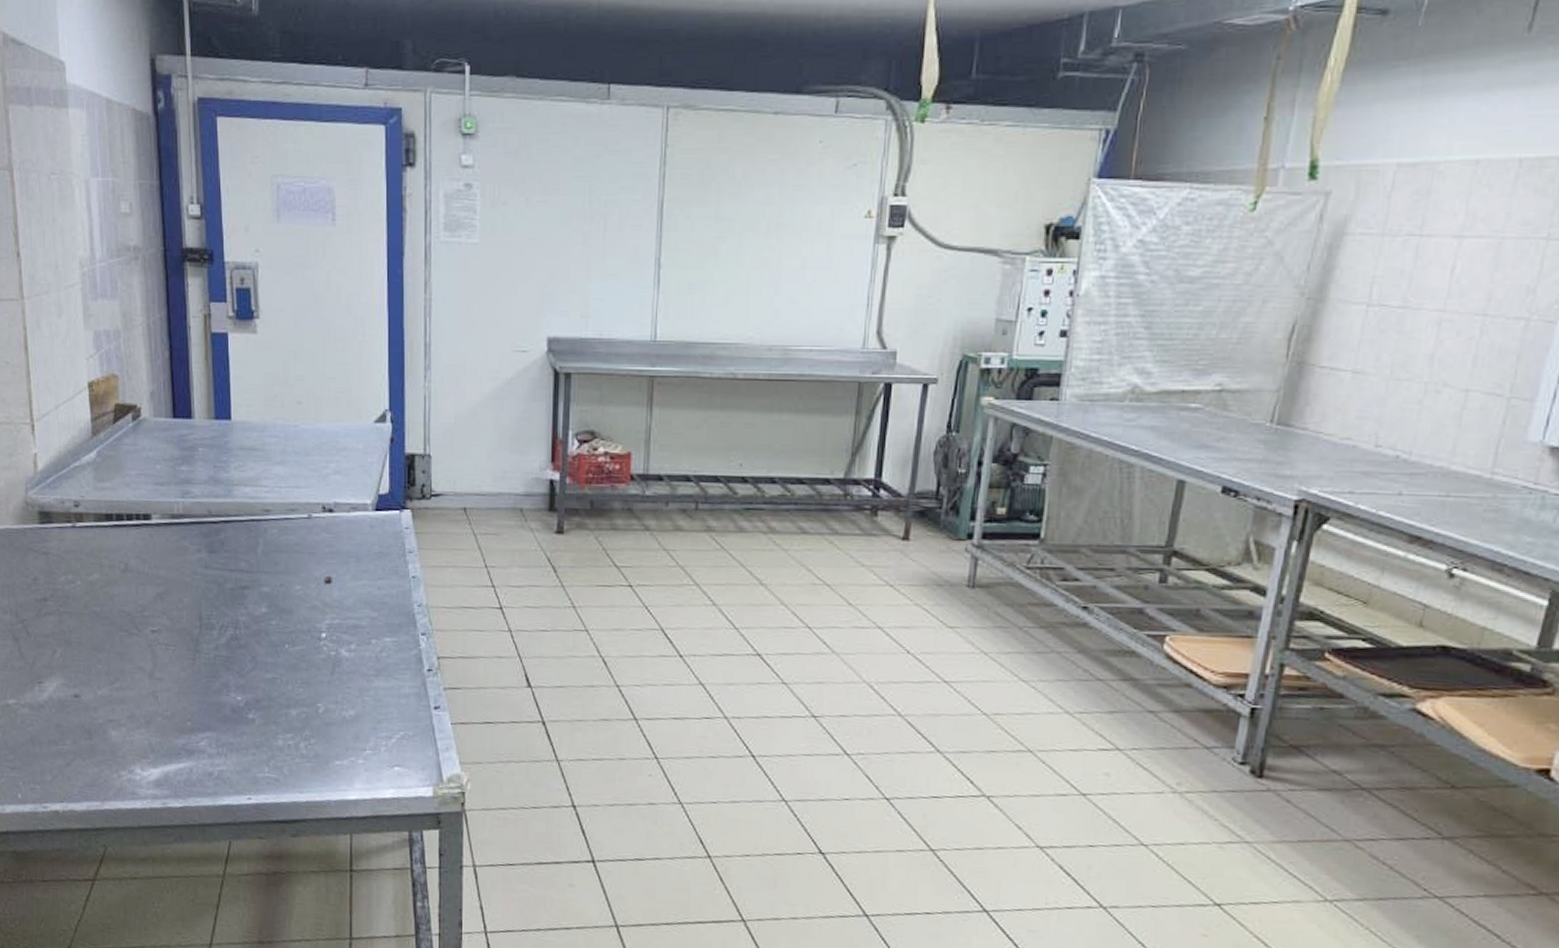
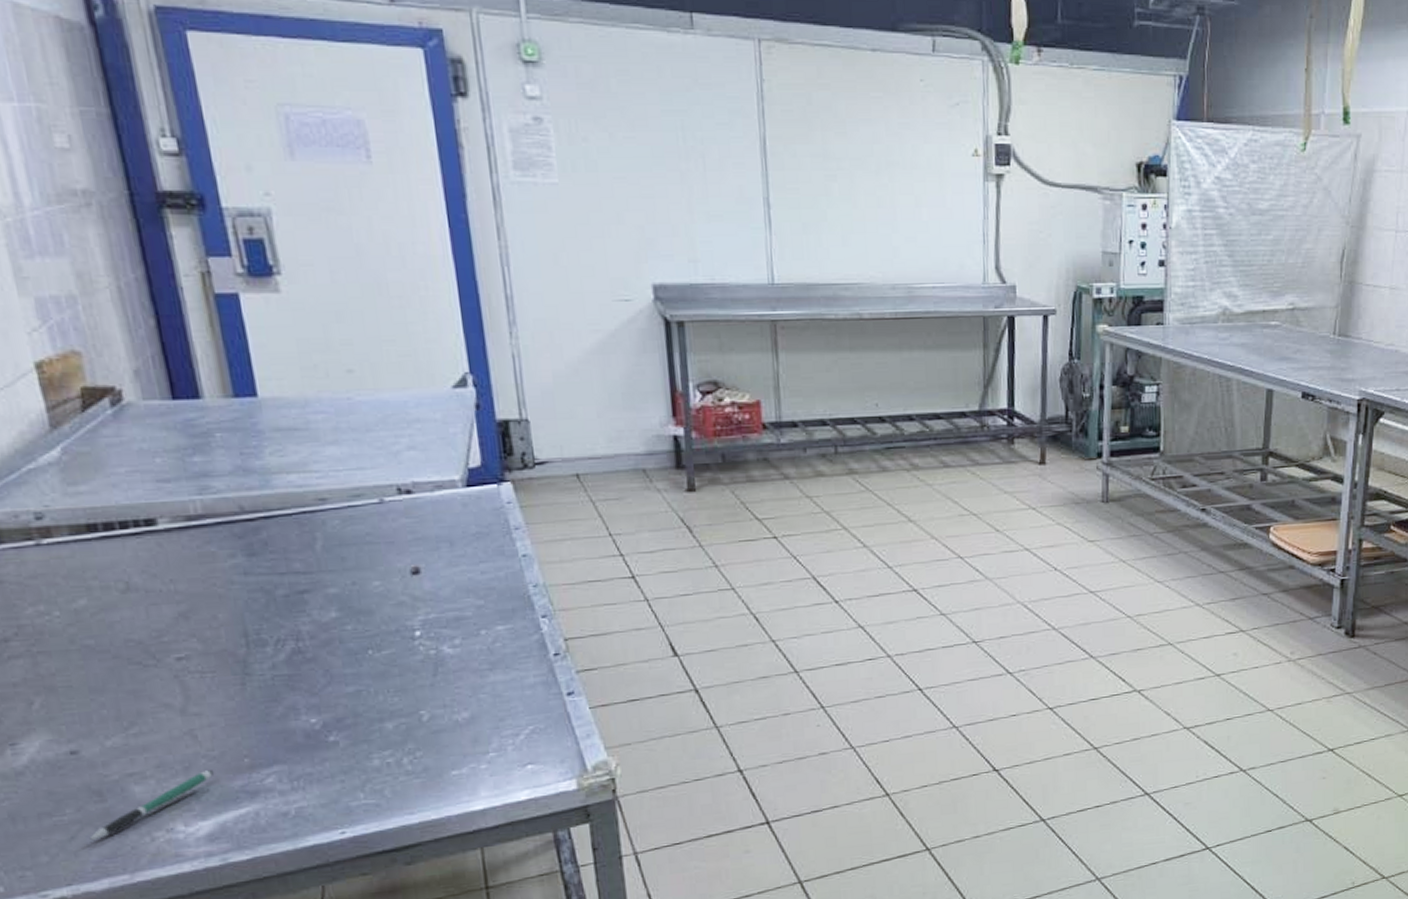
pen: none [78,727,166,770] -> present [89,770,215,841]

